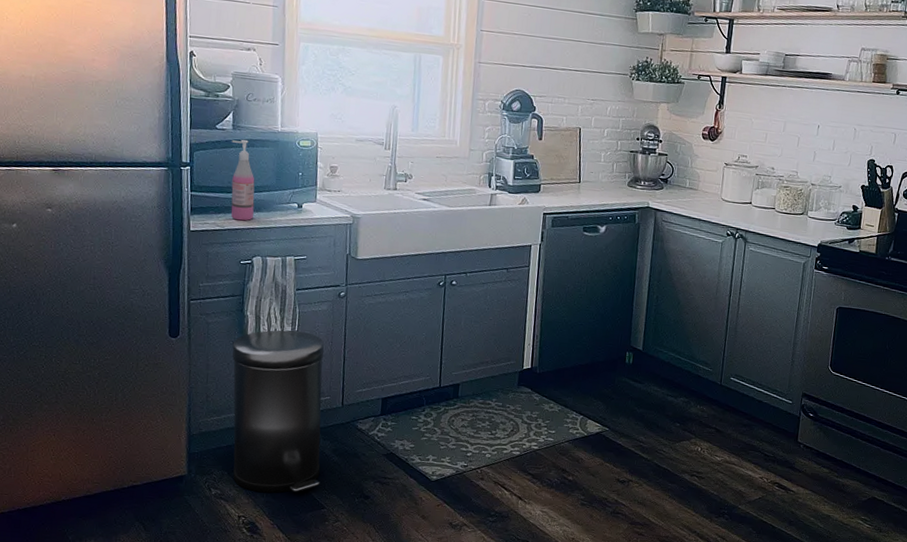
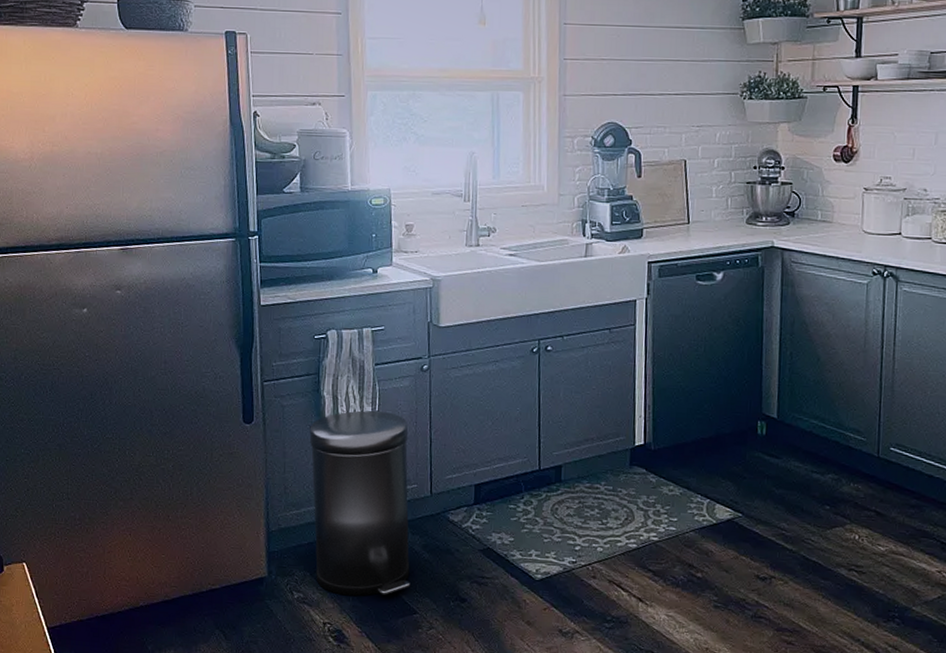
soap dispenser: present [230,139,255,221] -> none [300,202,327,291]

